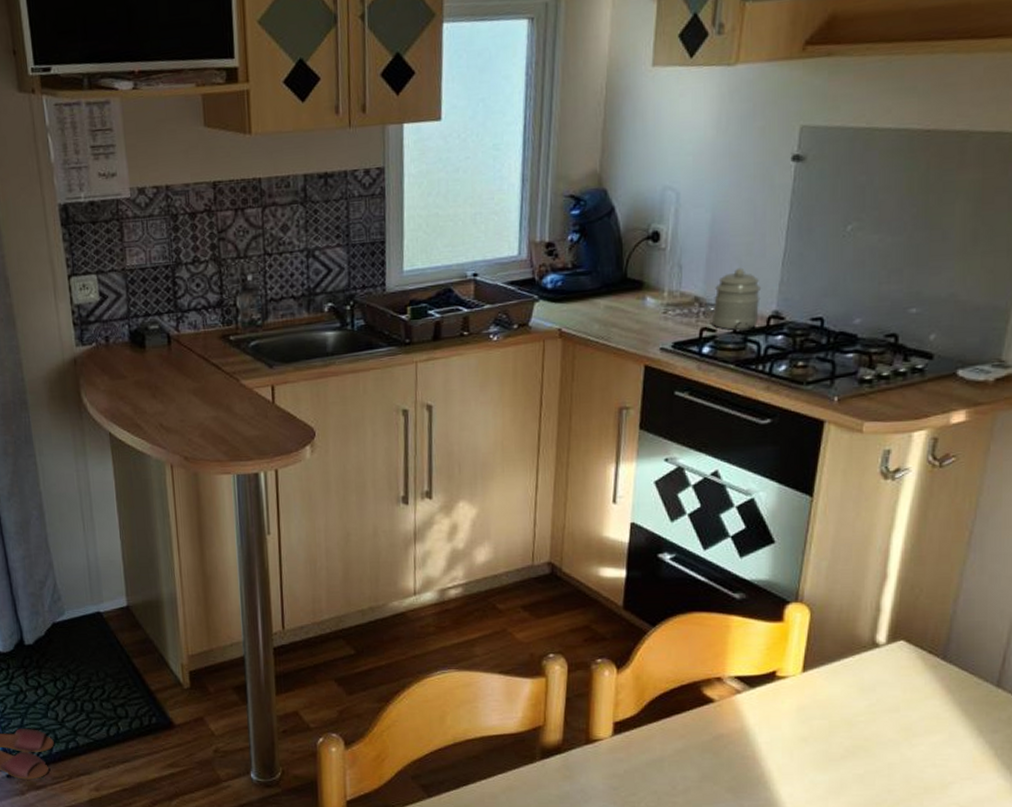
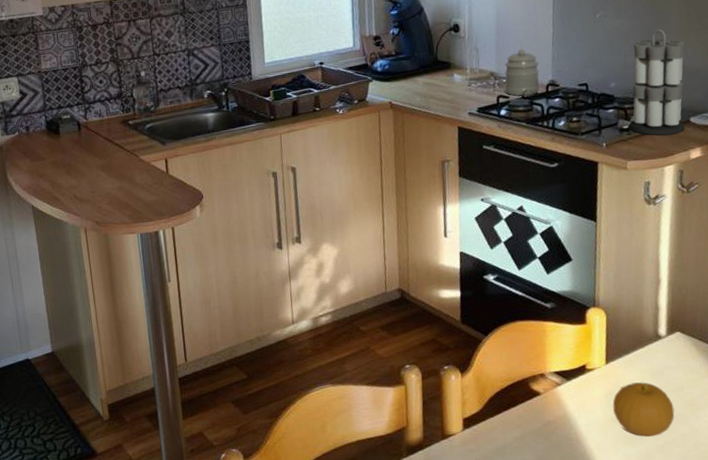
fruit: none [805,697,883,763] -> present [613,382,675,437]
spice rack: none [871,250,966,392] -> present [628,29,686,136]

